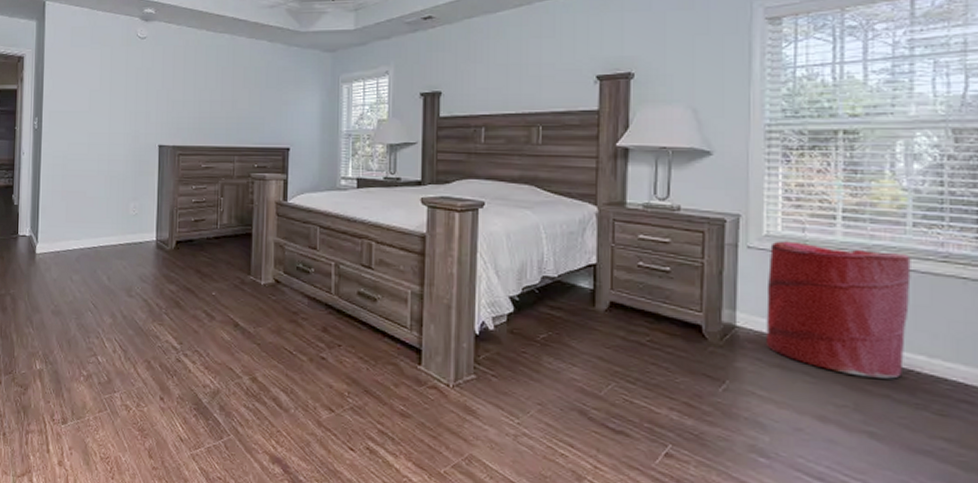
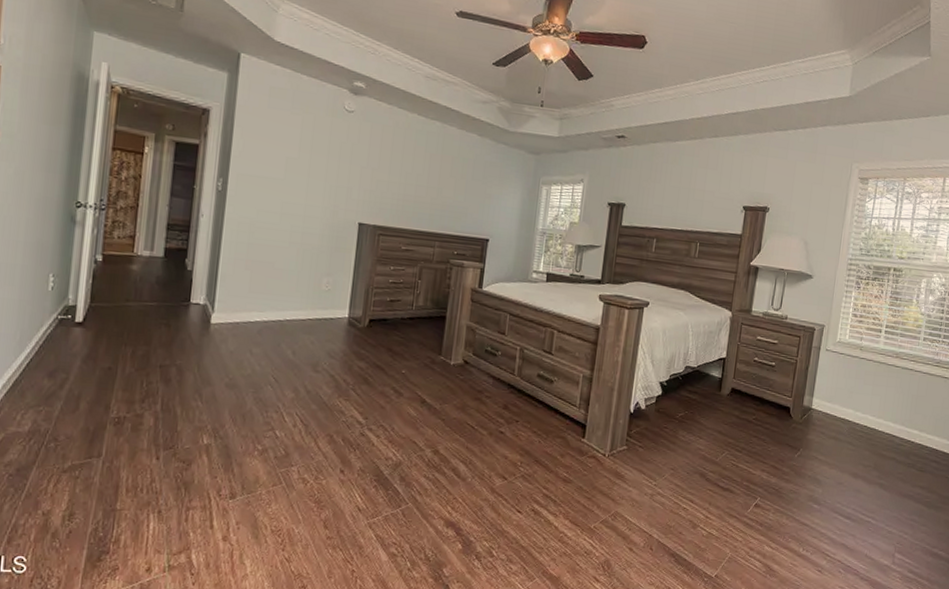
laundry hamper: present [766,241,911,379] -> none [829,346,919,447]

